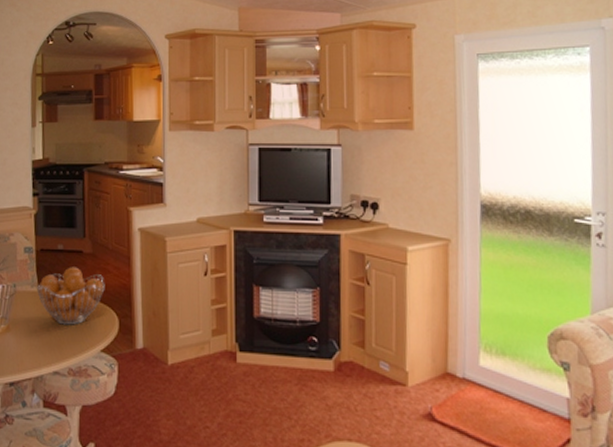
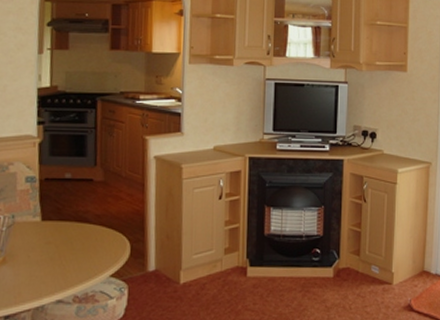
fruit basket: present [36,267,105,325] -> none [38,195,117,253]

